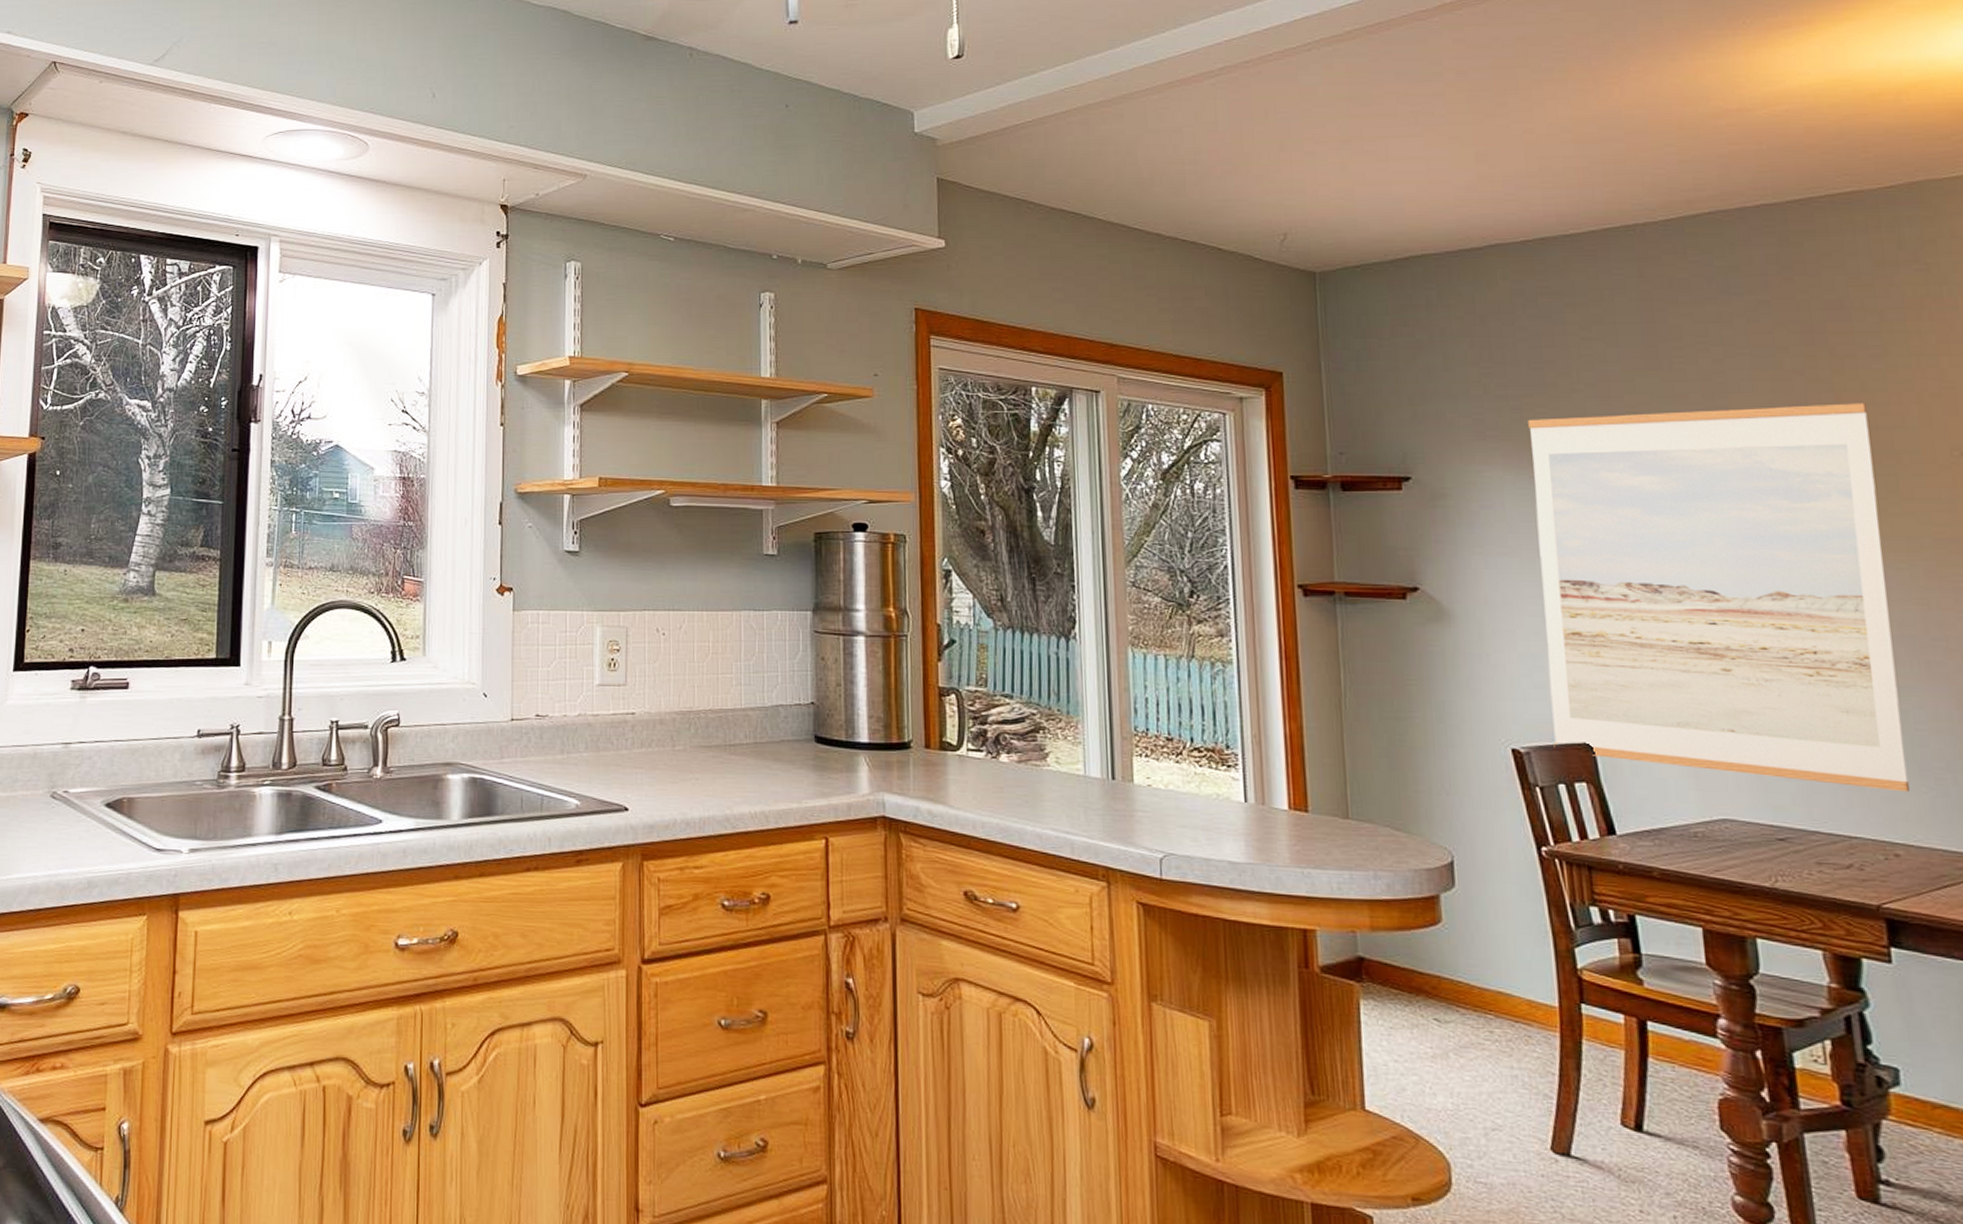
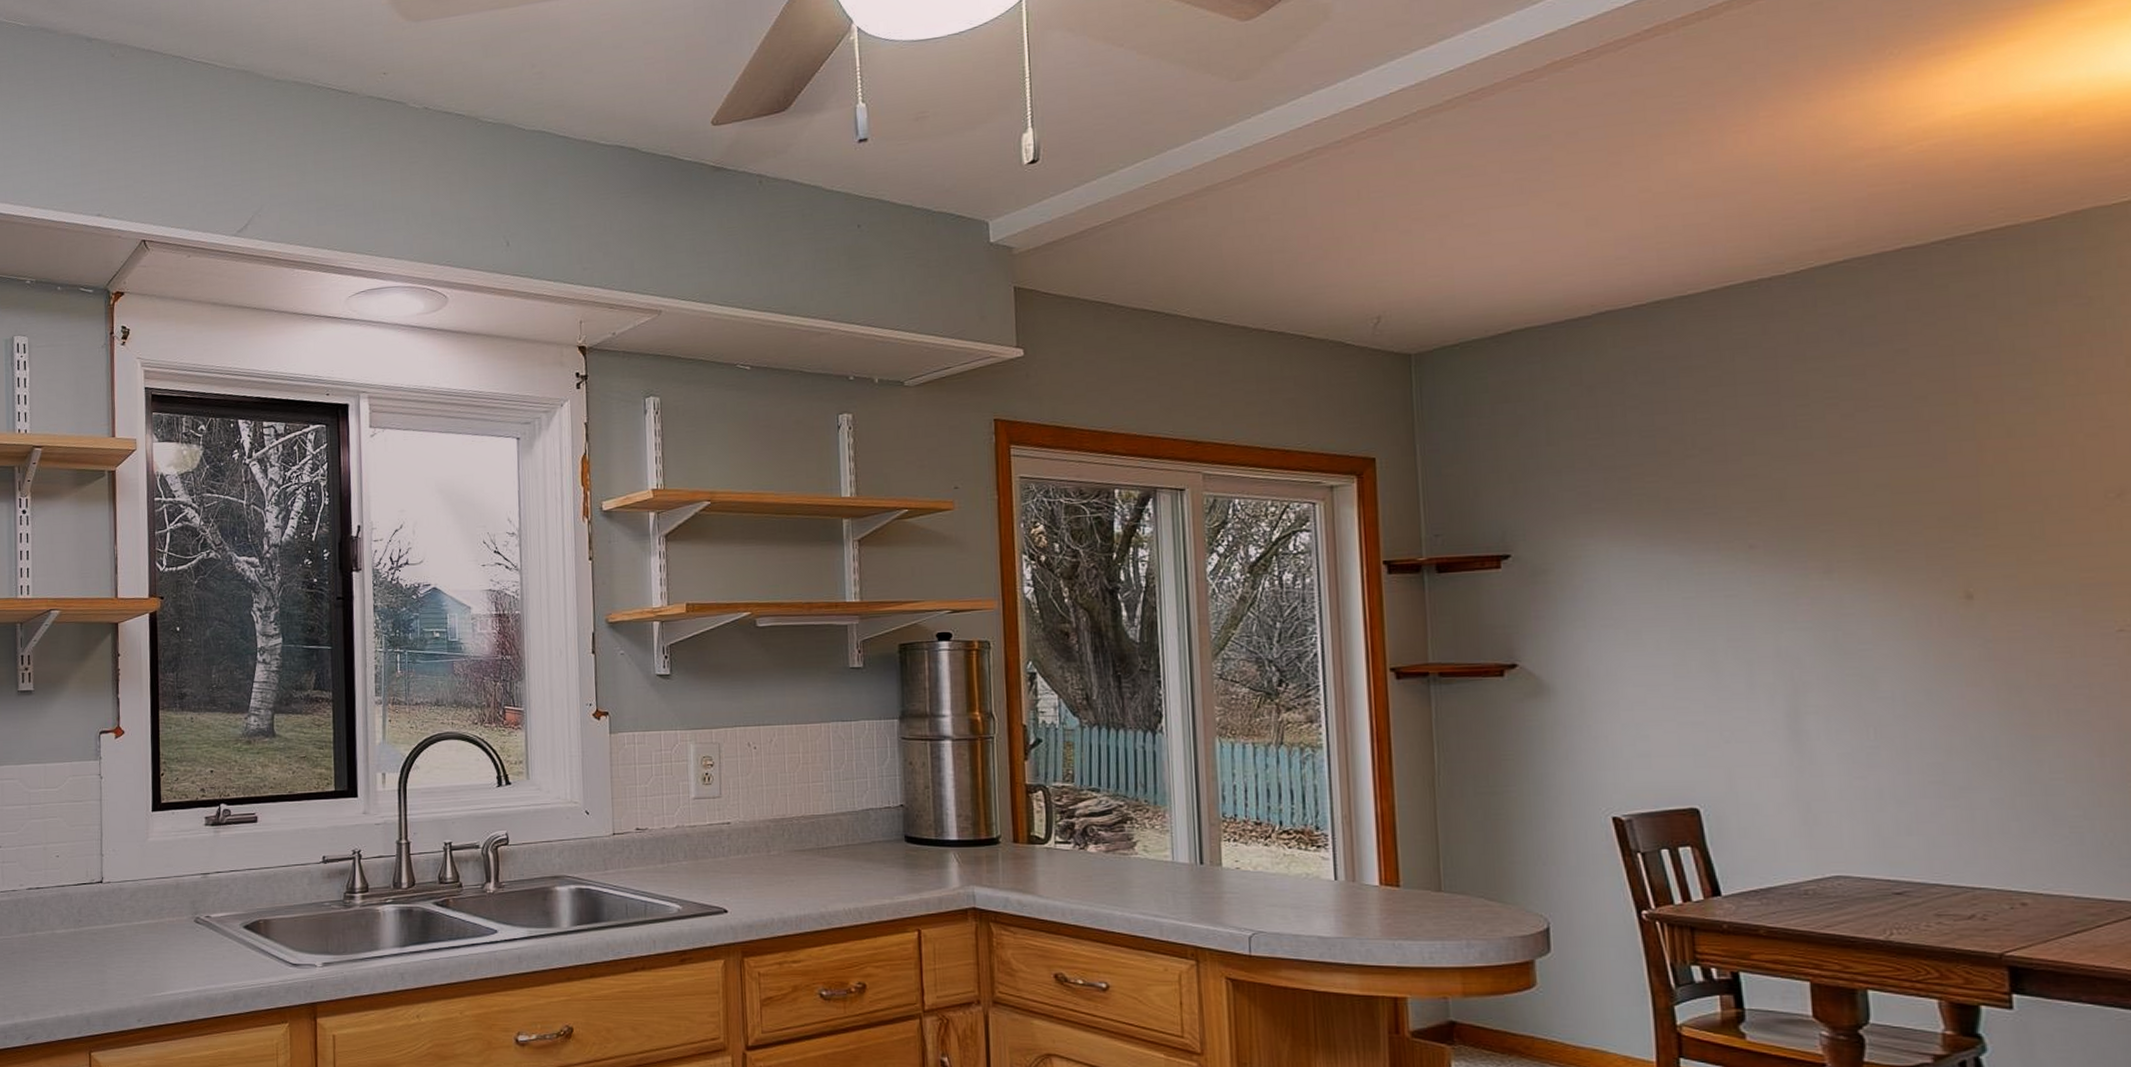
wall art: present [1528,403,1911,793] -> none [1637,449,2042,842]

